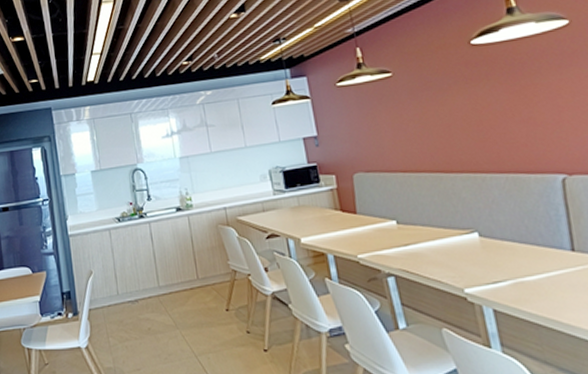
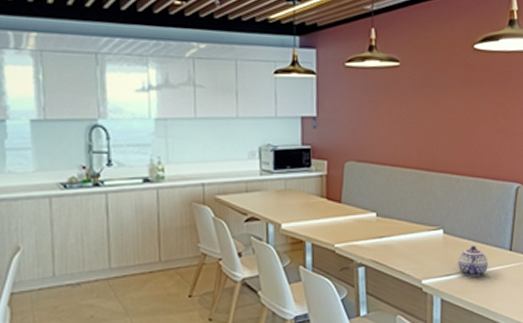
teapot: none [504,248,547,283] -> present [457,246,488,277]

